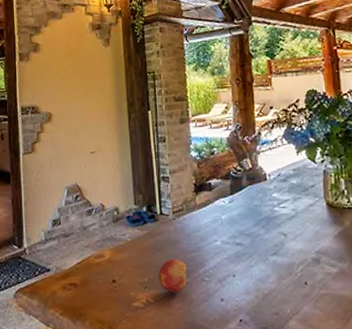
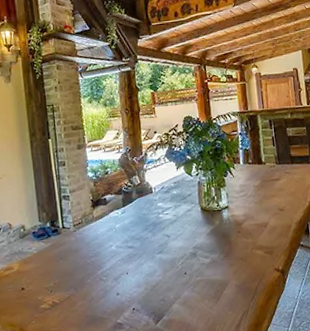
fruit: present [158,258,188,293] -> none [62,264,88,293]

